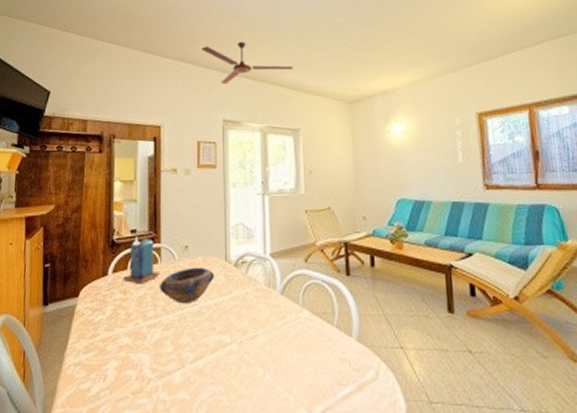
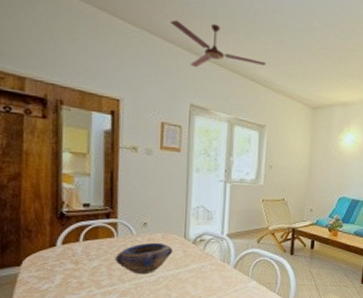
candle: present [123,236,160,284] -> none [74,210,116,256]

